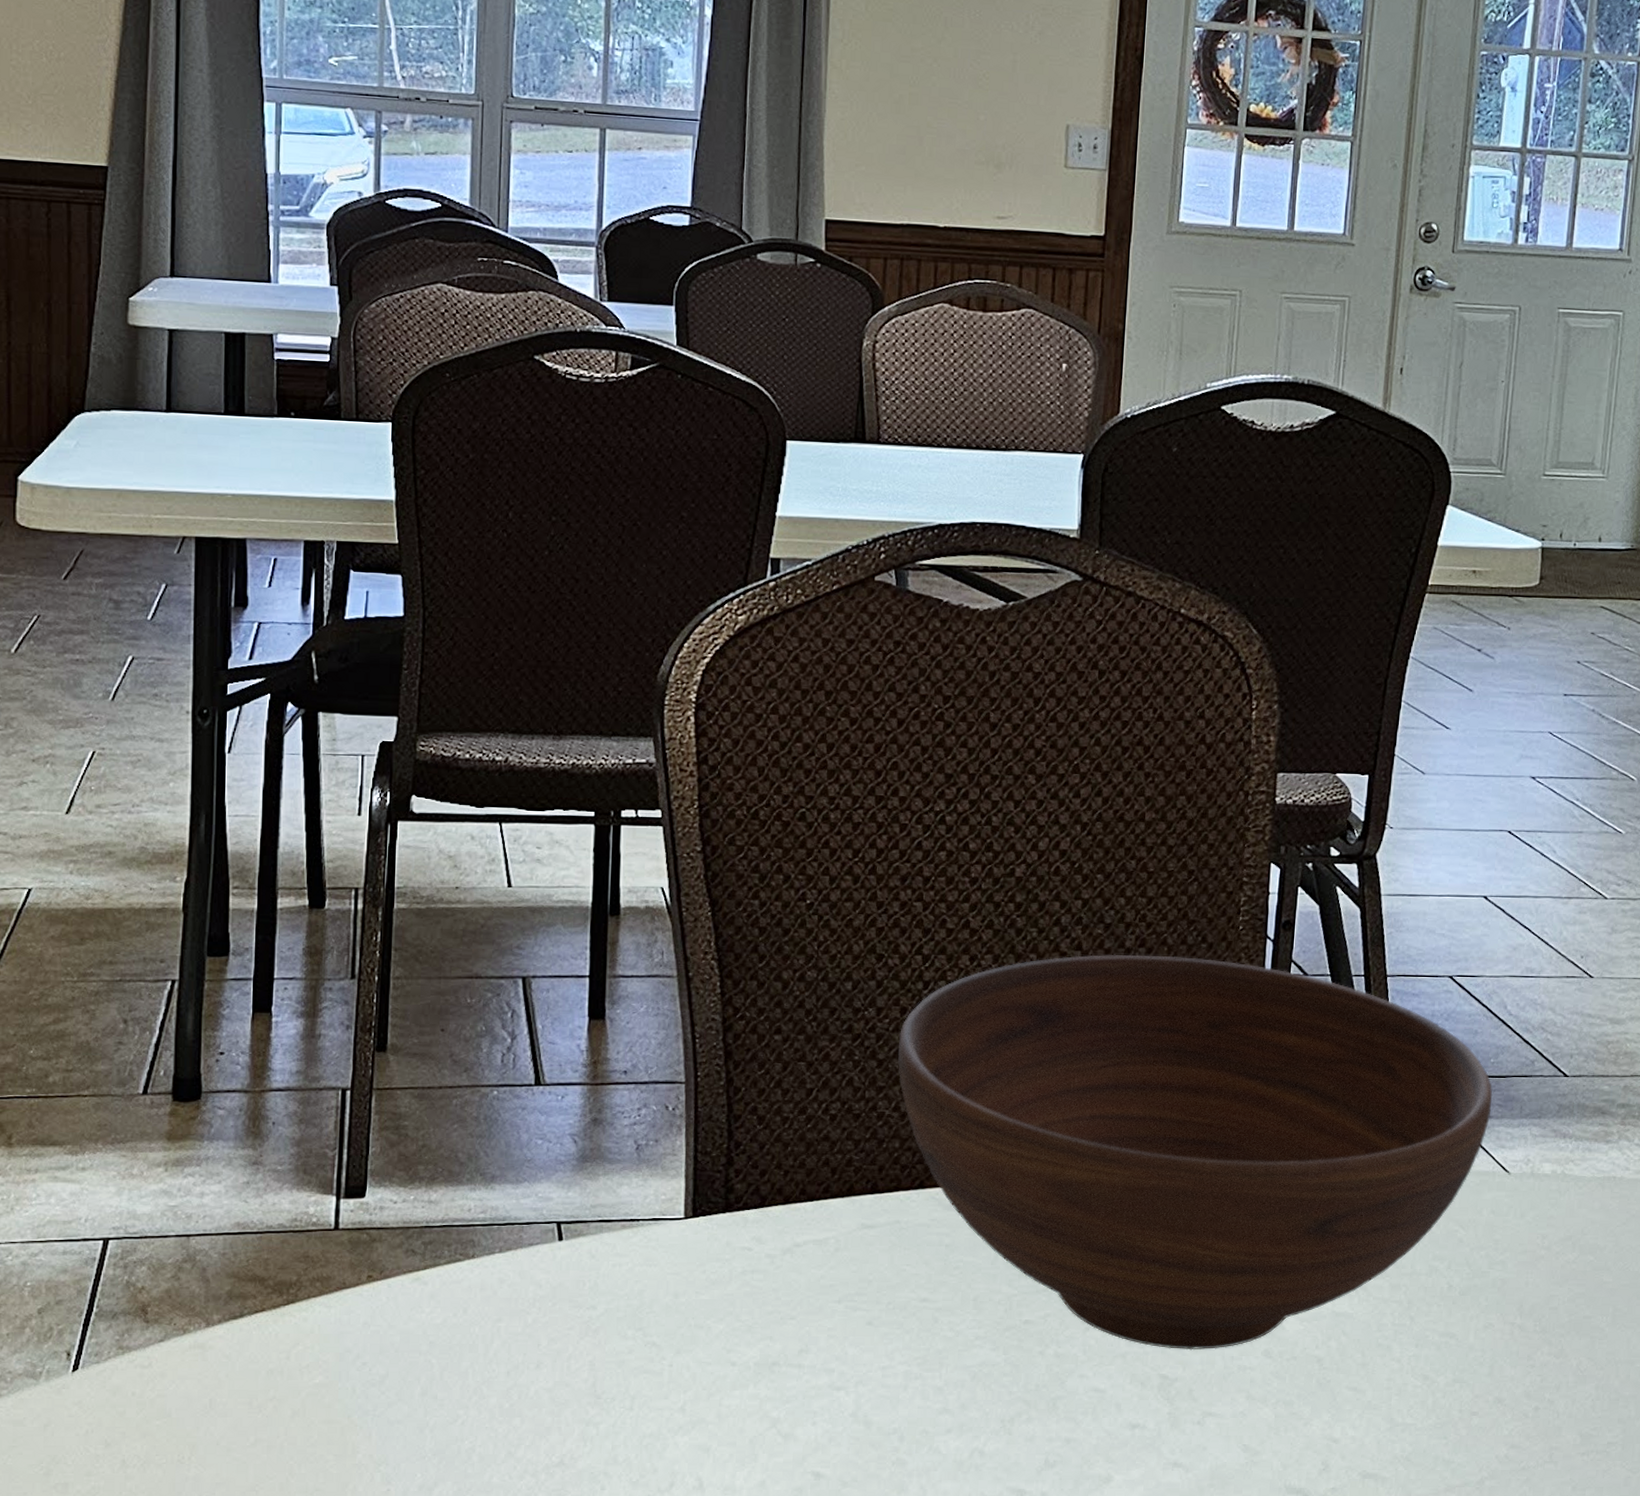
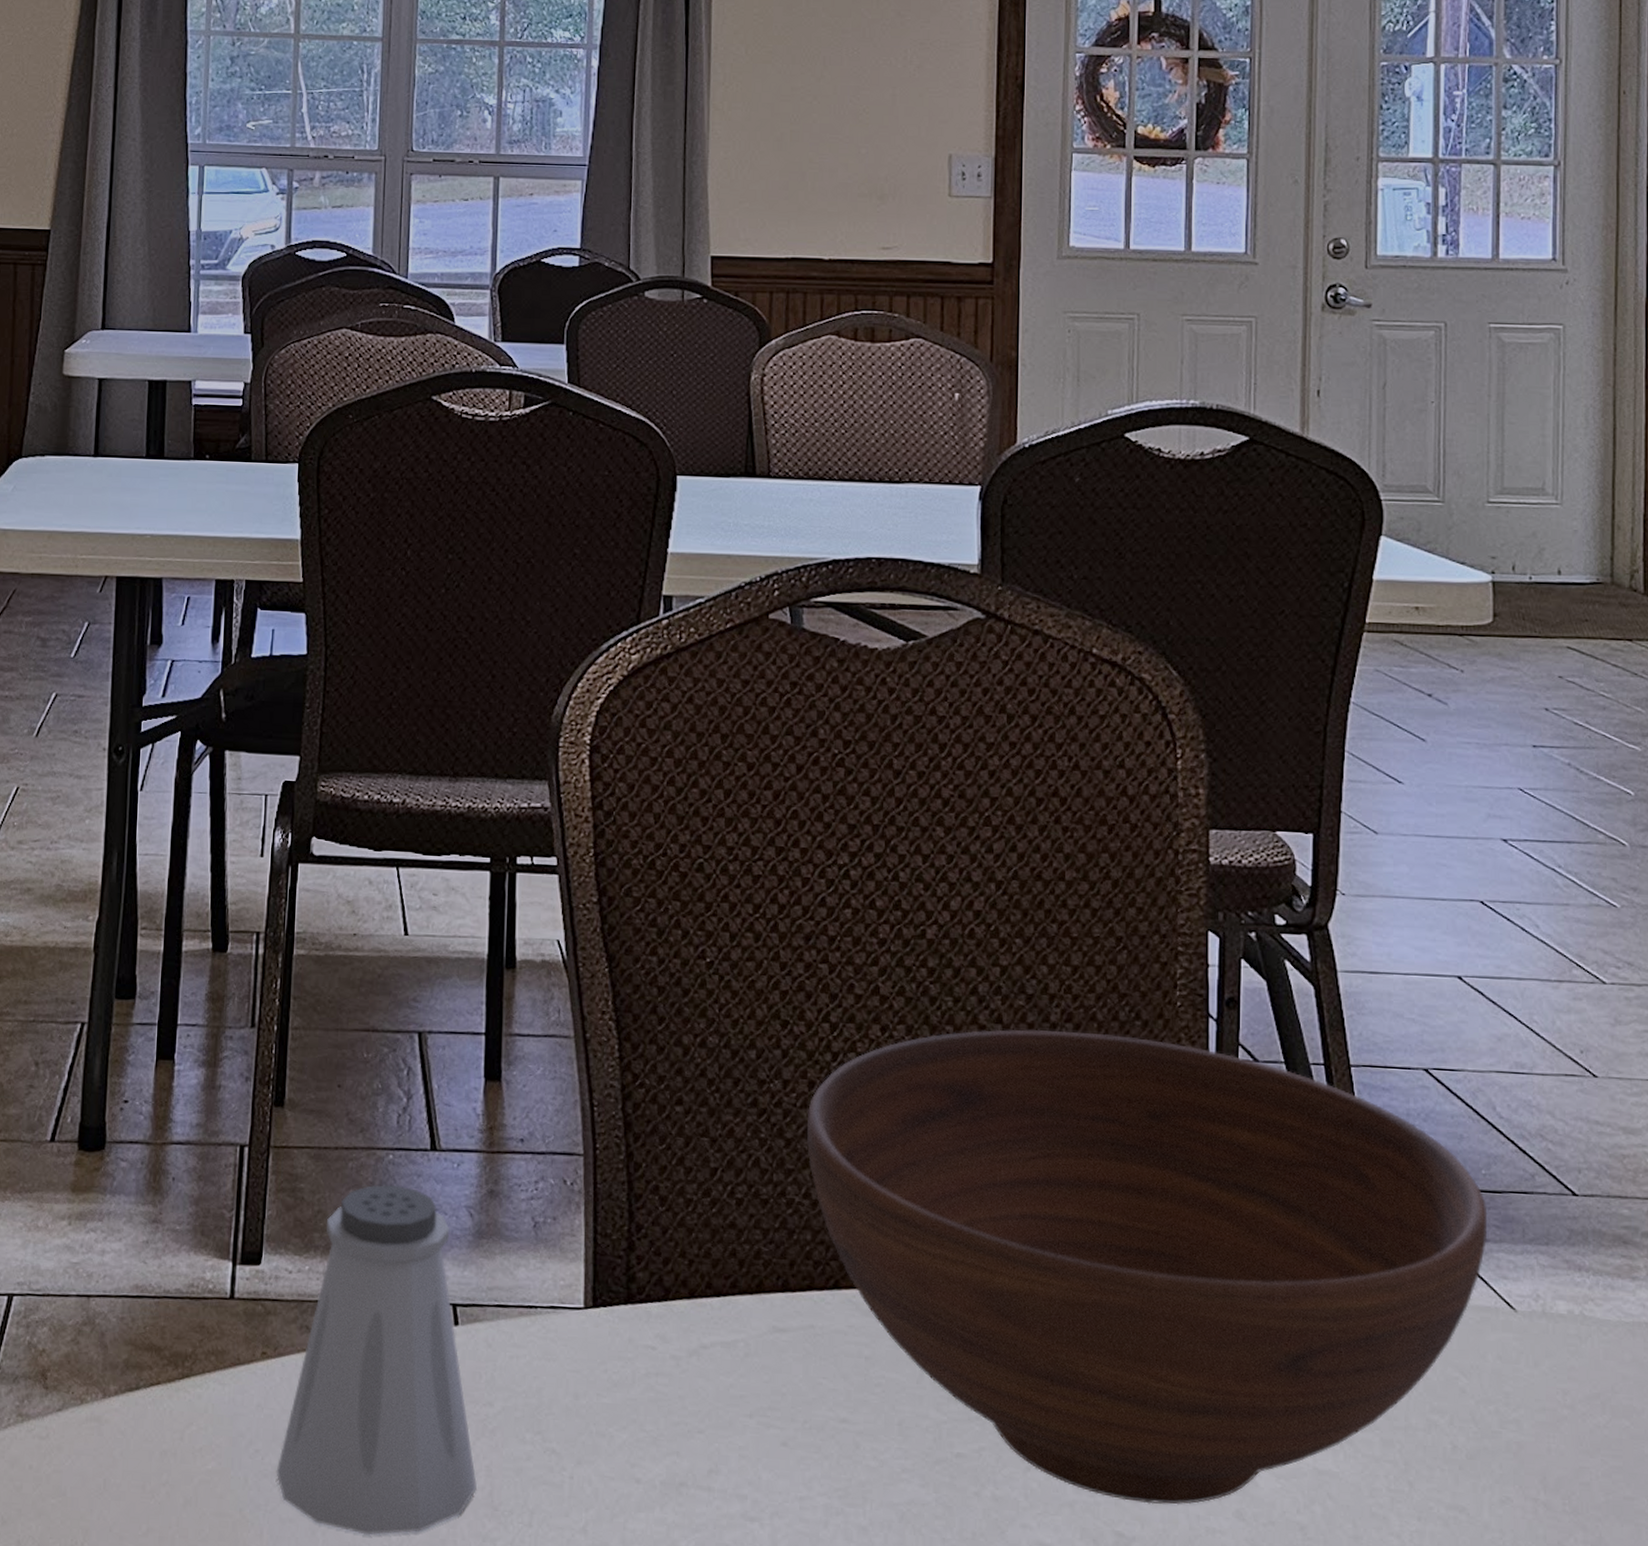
saltshaker: none [383,1119,580,1429] -> present [276,1184,477,1535]

